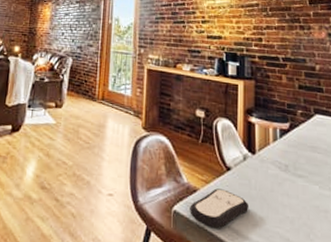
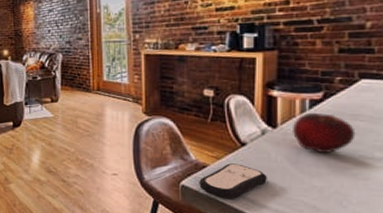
fruit: none [268,141,316,184] -> present [293,112,356,154]

